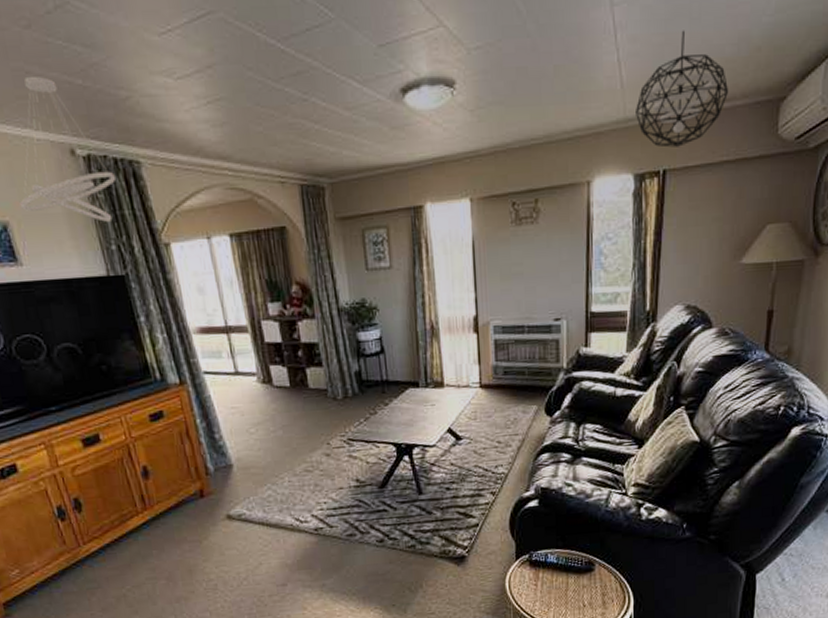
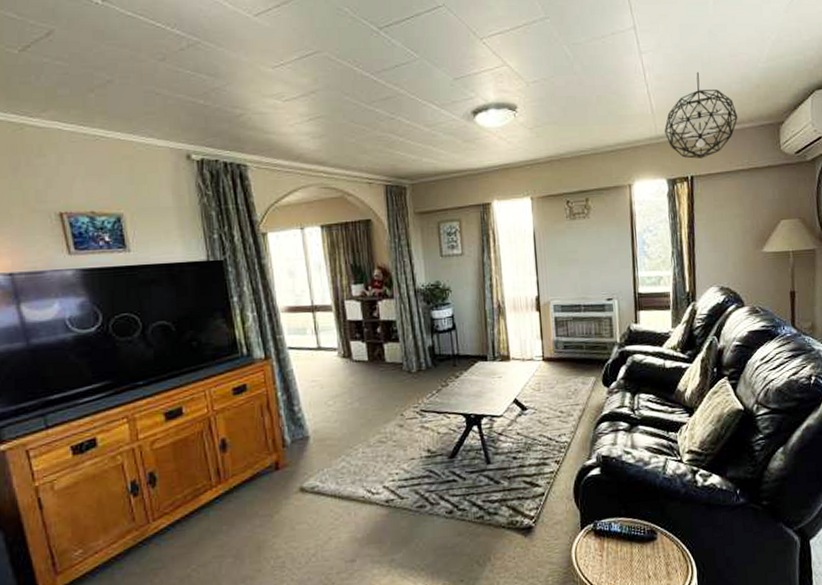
ceiling light fixture: present [19,75,117,222] -> none [135,96,225,215]

